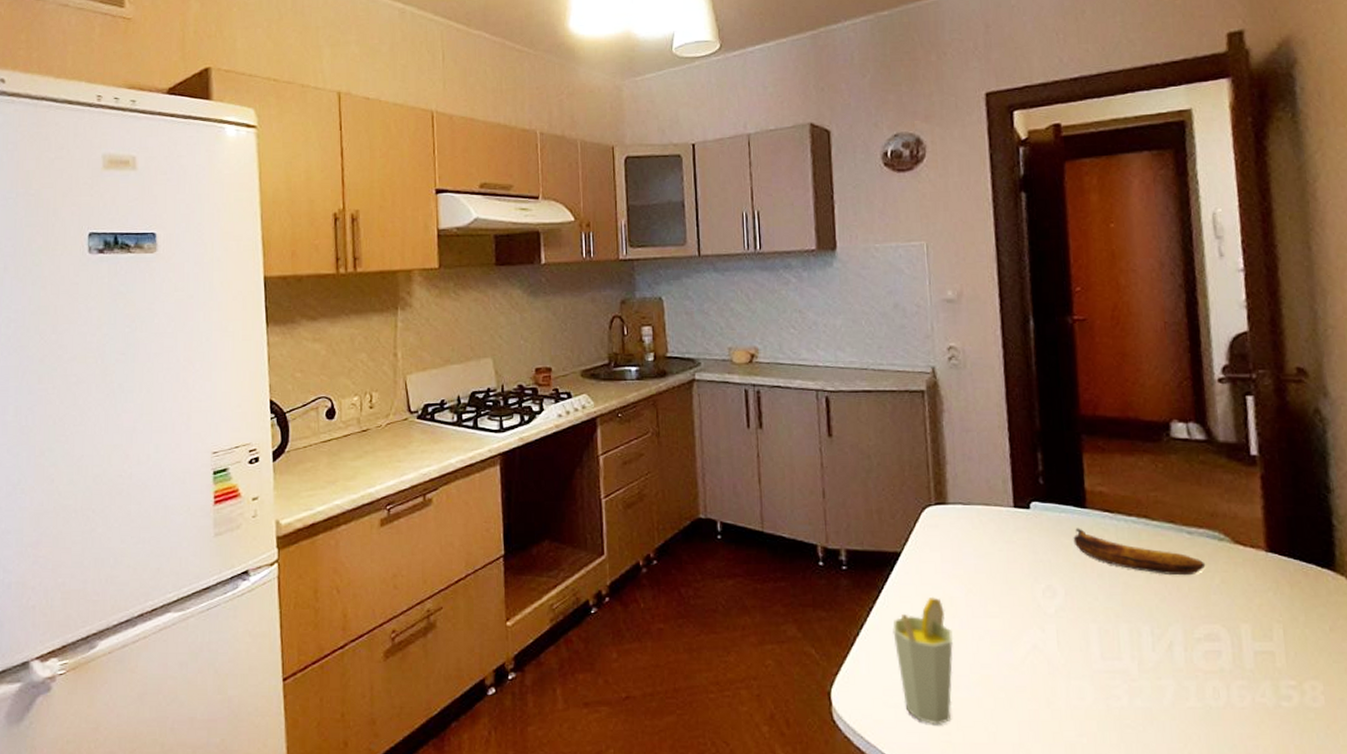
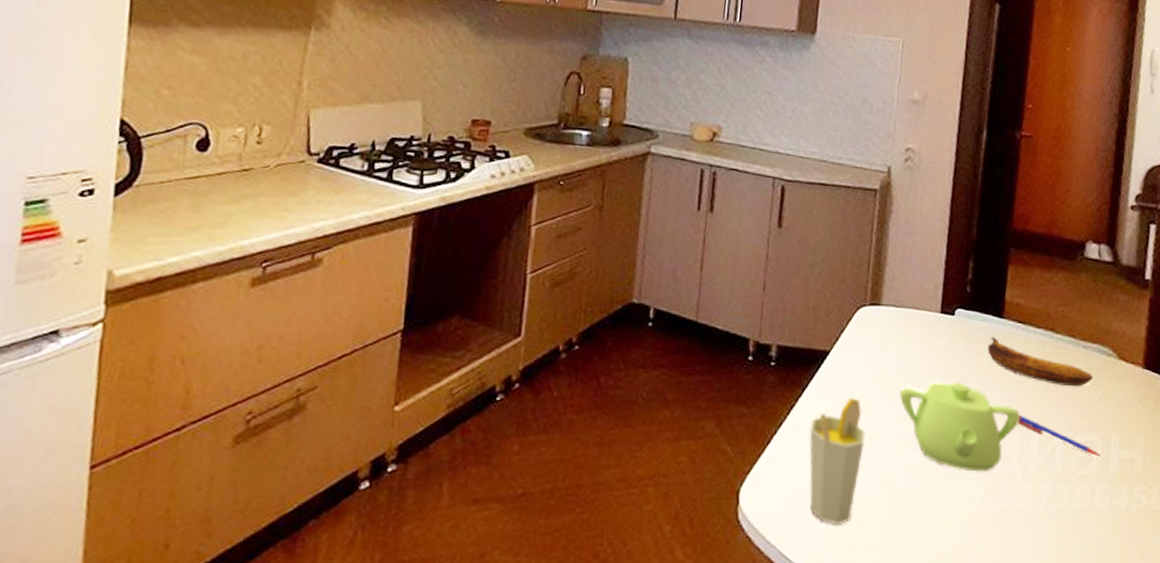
teapot: none [982,576,1125,669] -> present [899,382,1021,472]
pen: none [1122,608,1232,651] -> present [1017,415,1101,457]

